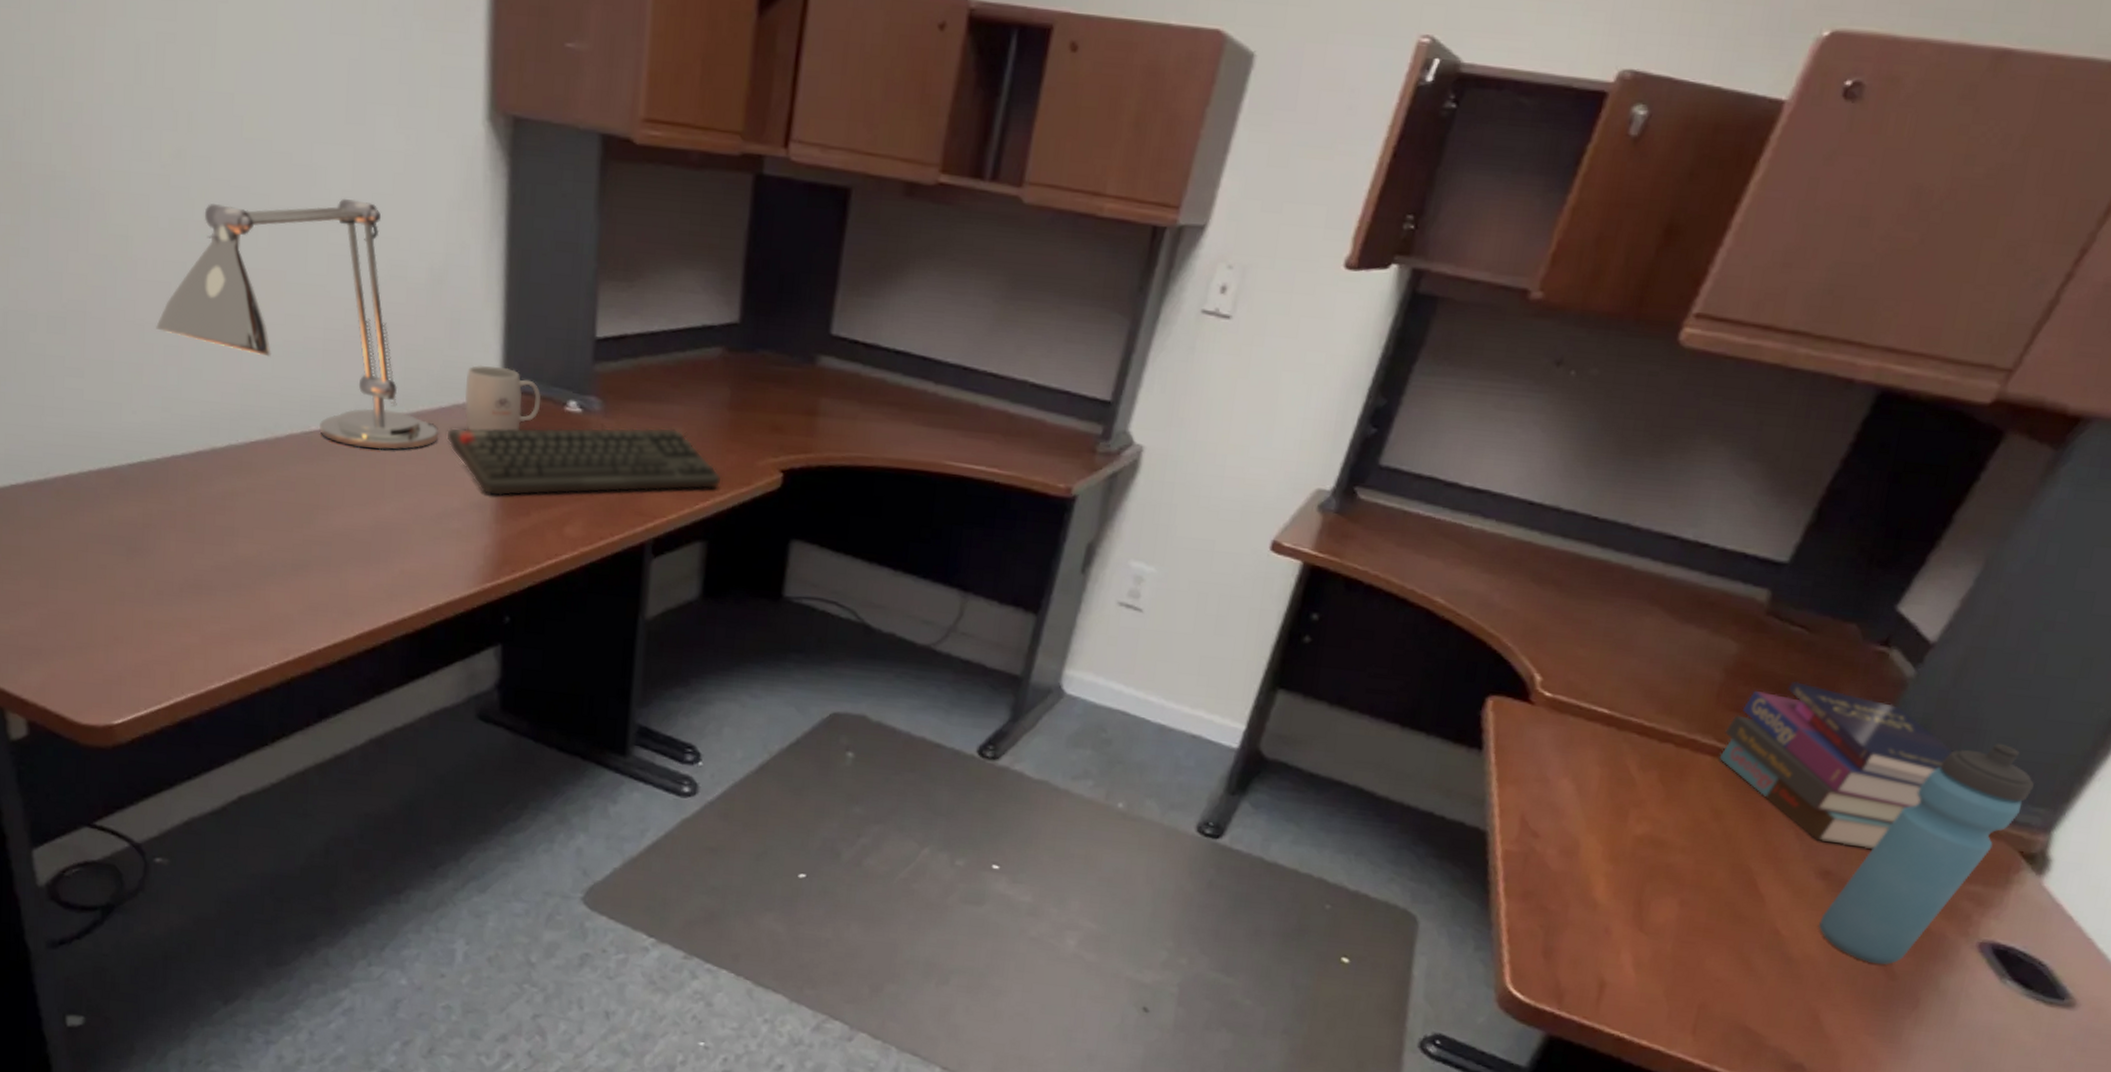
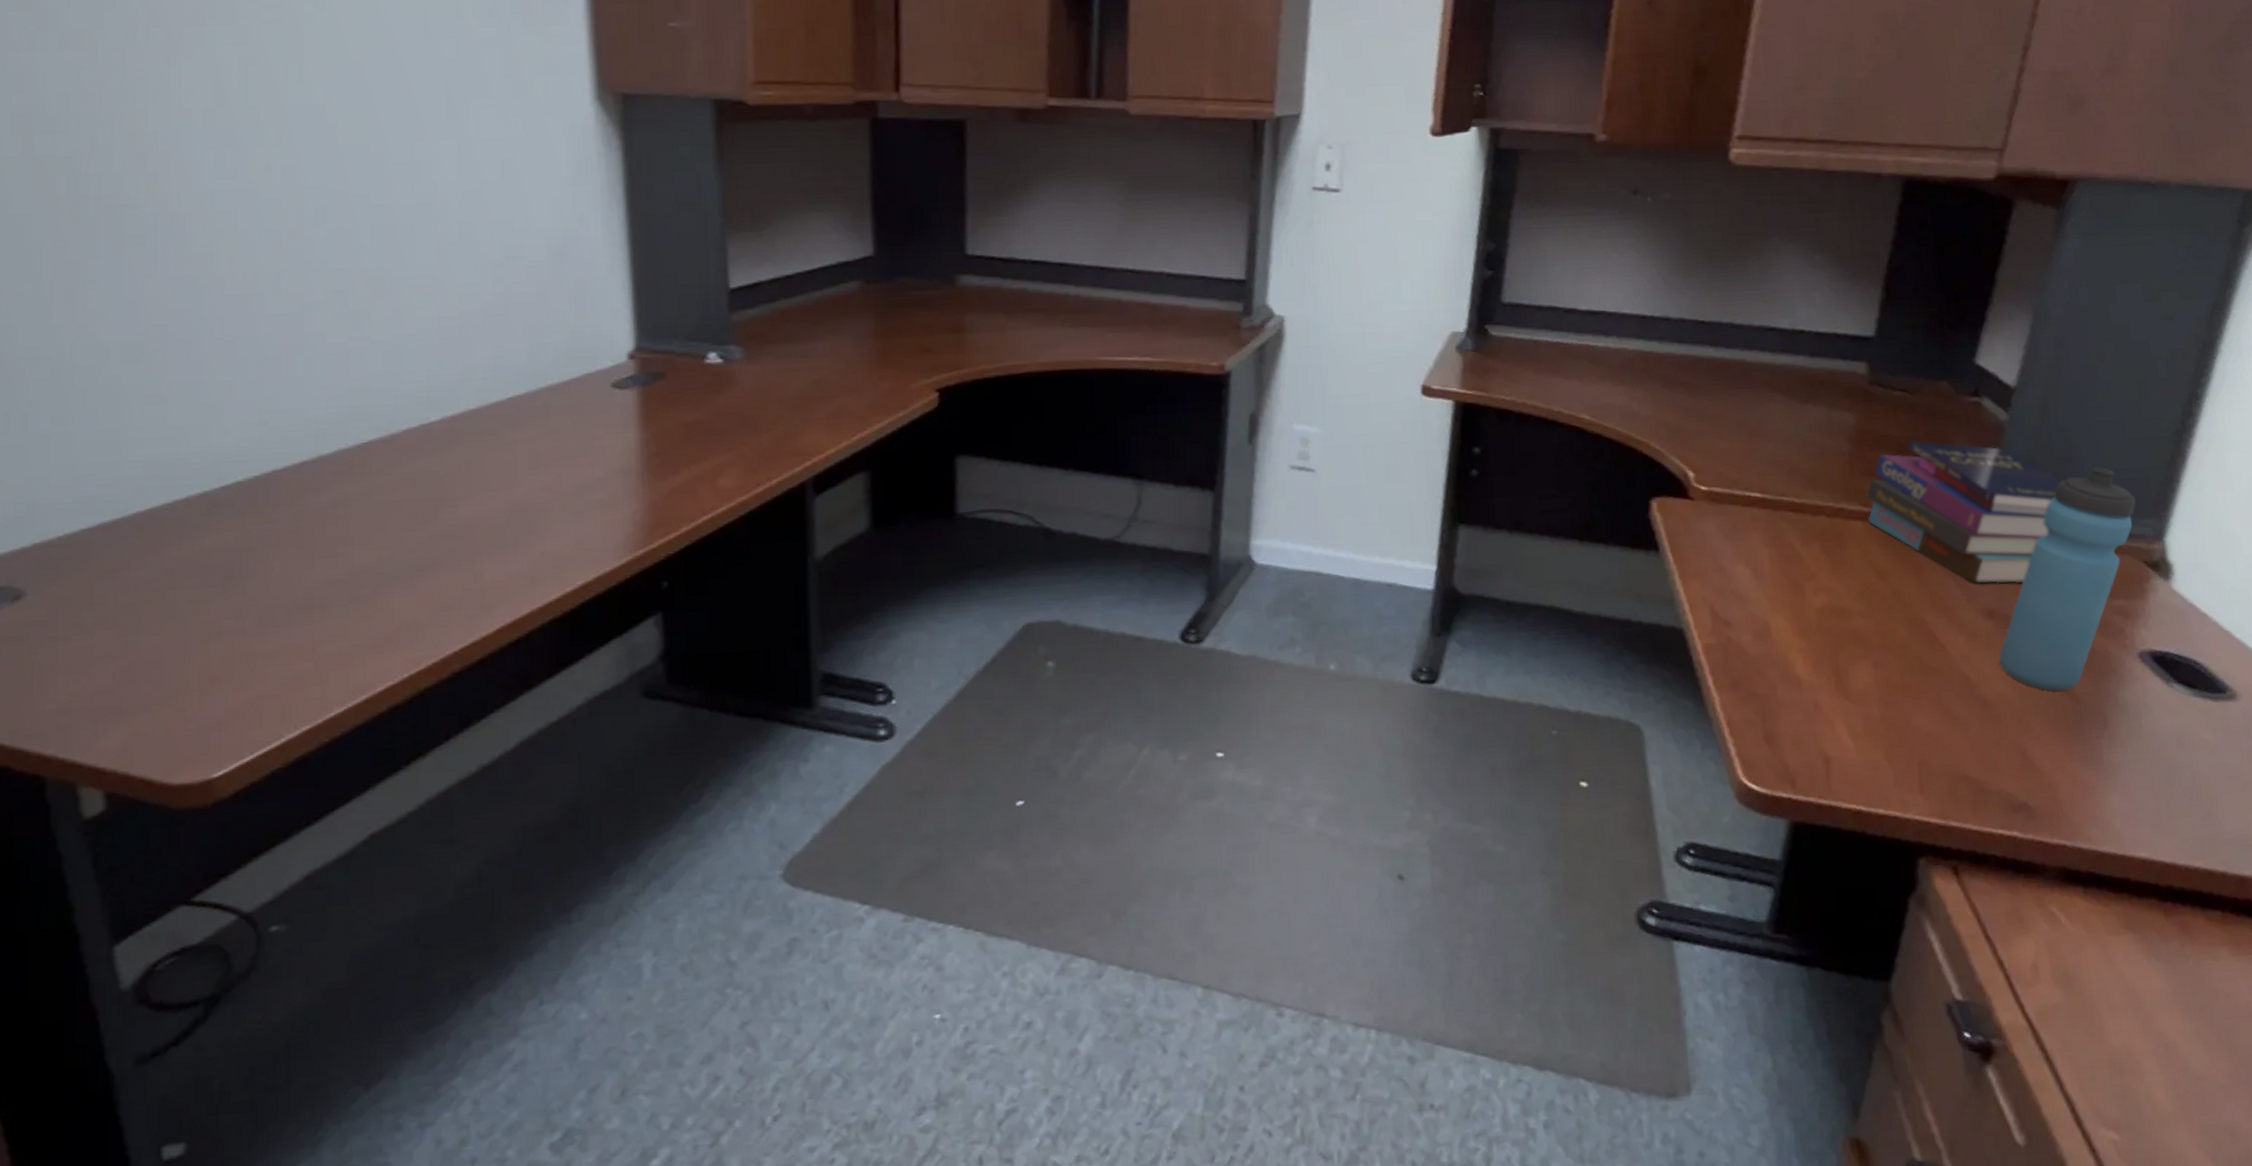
desk lamp: present [156,198,438,450] -> none [248,189,571,432]
computer keyboard: present [445,427,723,496] -> none [579,364,878,459]
mug: present [465,365,541,431] -> none [596,330,679,398]

